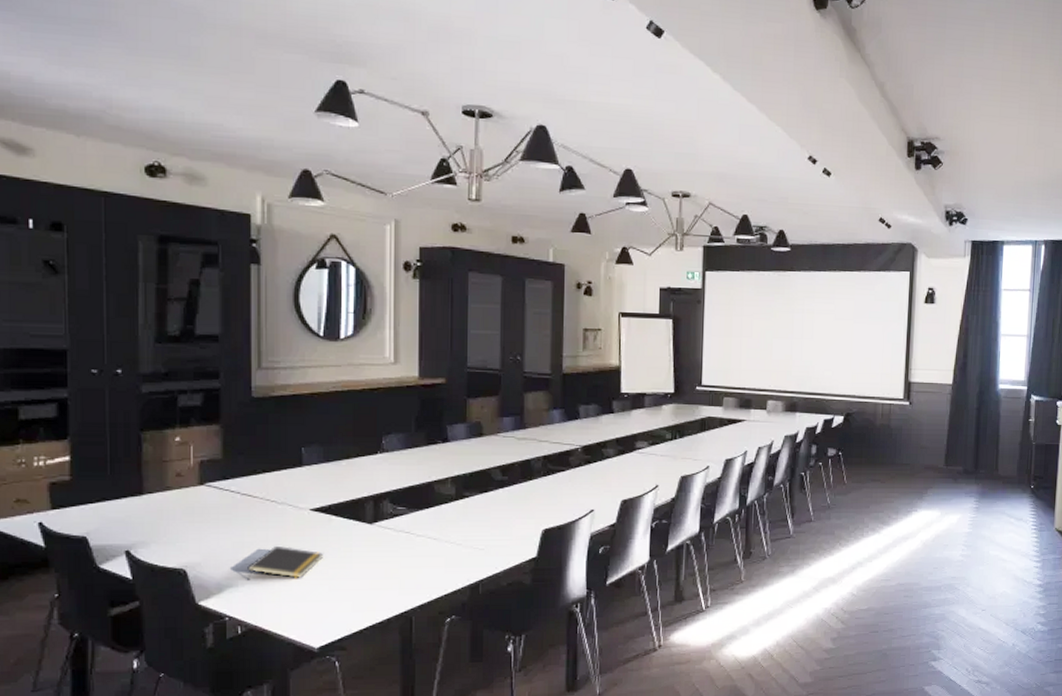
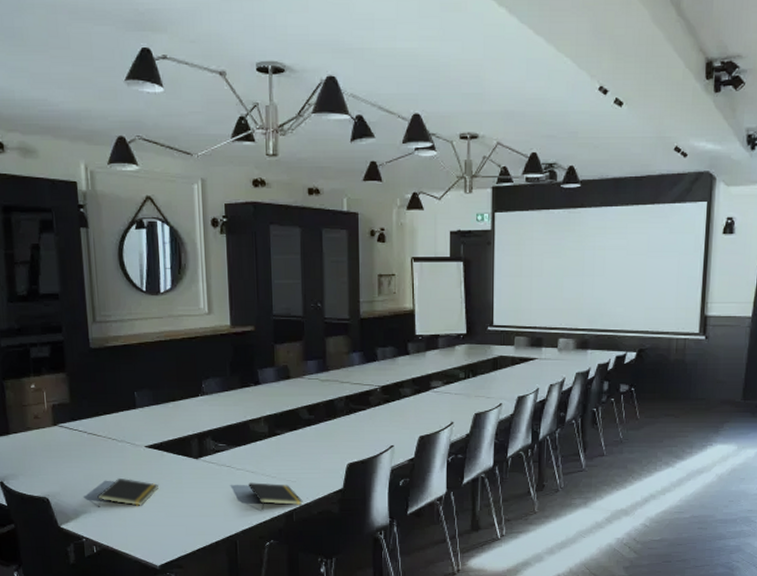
notepad: none [429,550,491,583] -> present [248,482,303,511]

